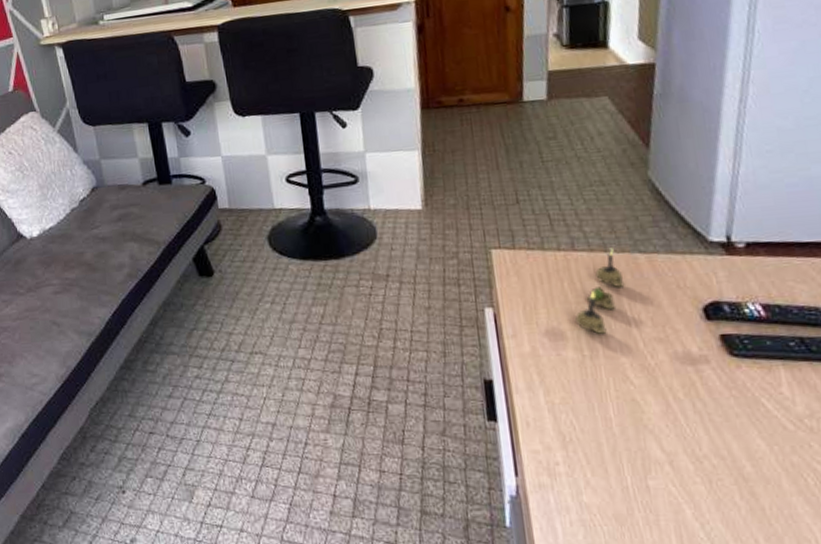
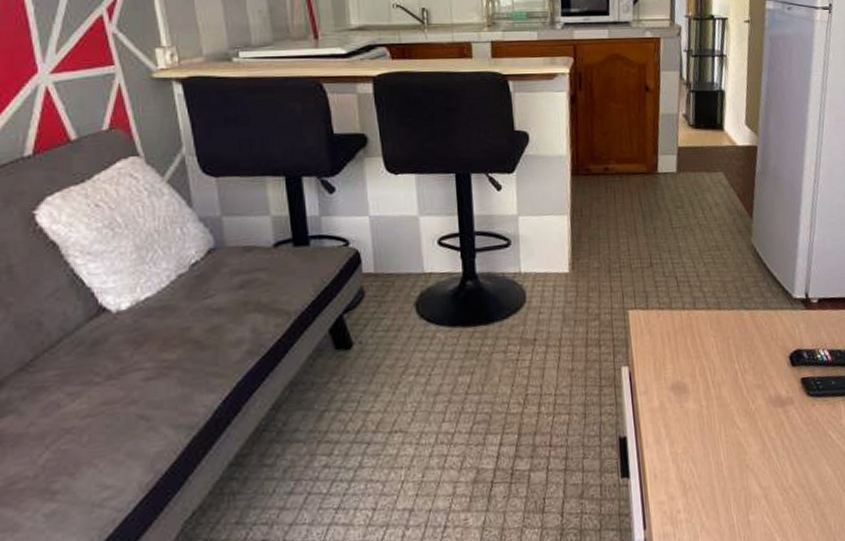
candle holder: present [574,248,625,334] -> none [695,306,734,385]

